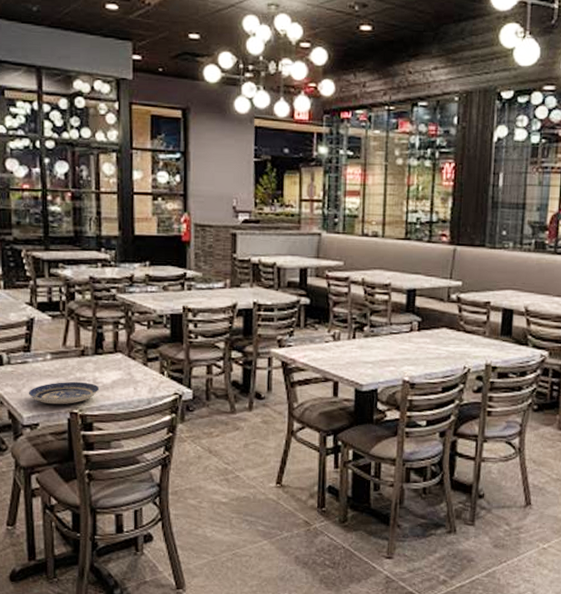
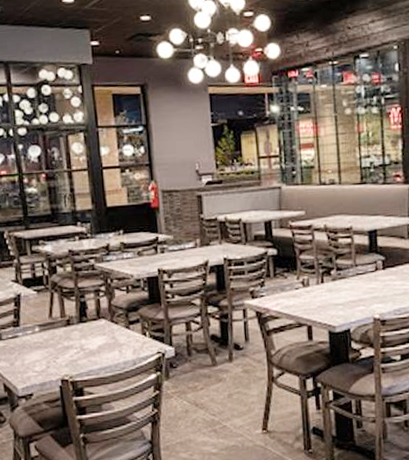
plate: present [28,381,100,405] -> none [20,350,87,375]

